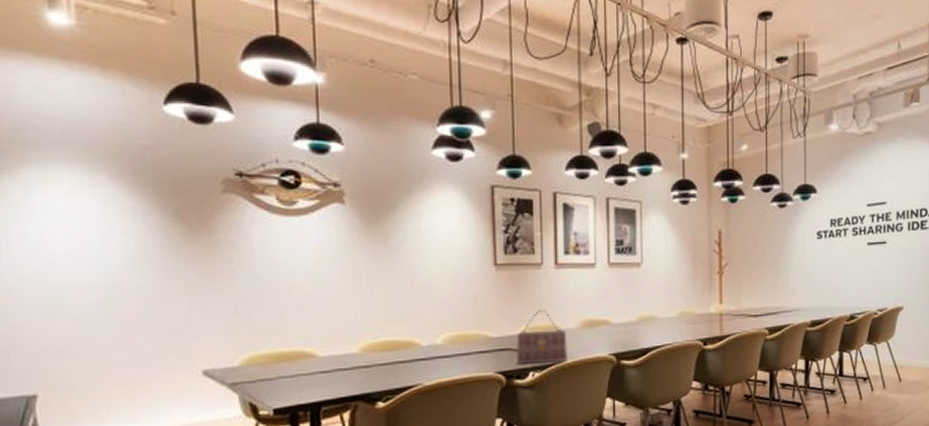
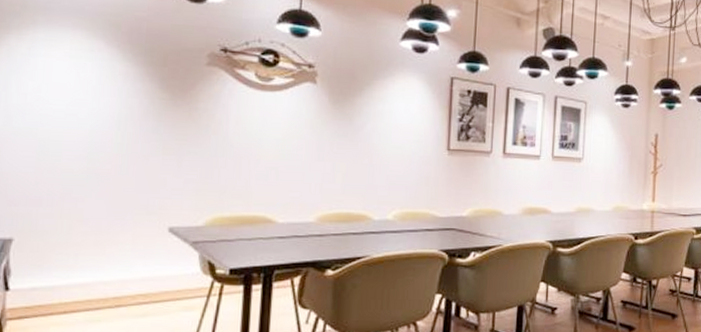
handbag: present [515,310,567,365] -> none [459,195,509,246]

